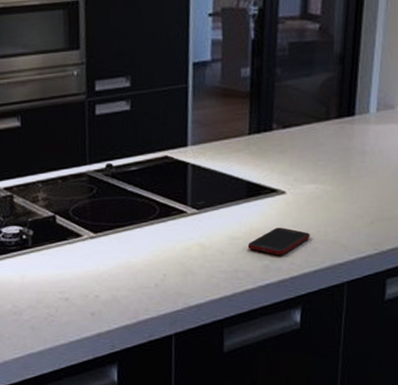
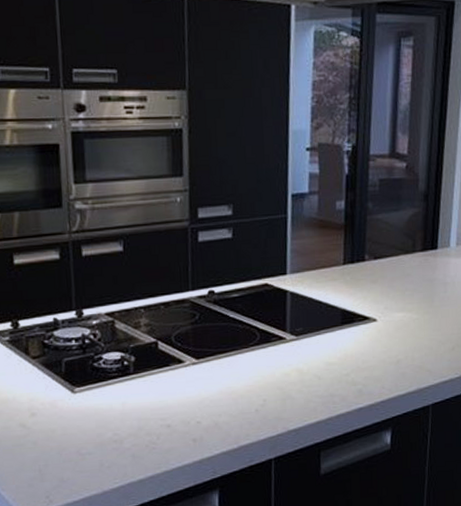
cell phone: present [247,227,310,256] -> none [342,353,399,381]

